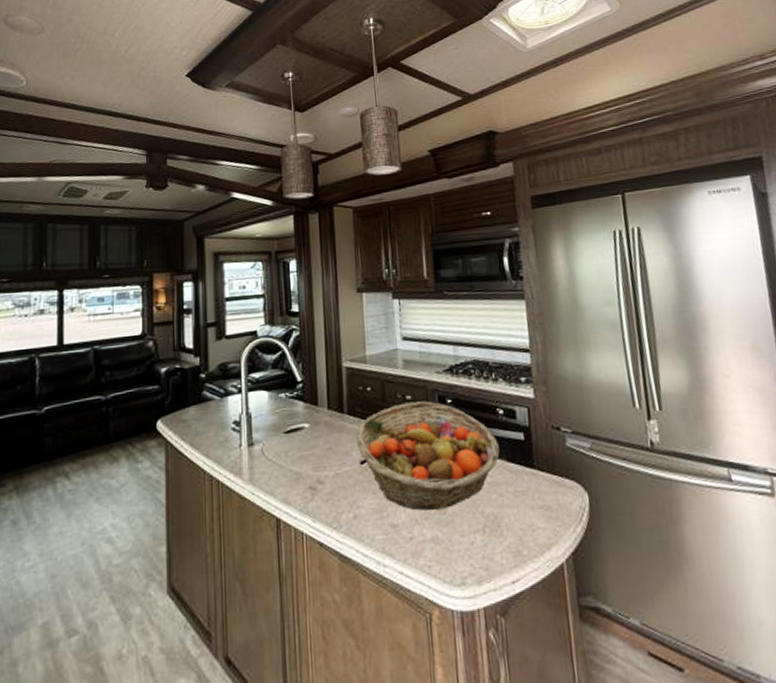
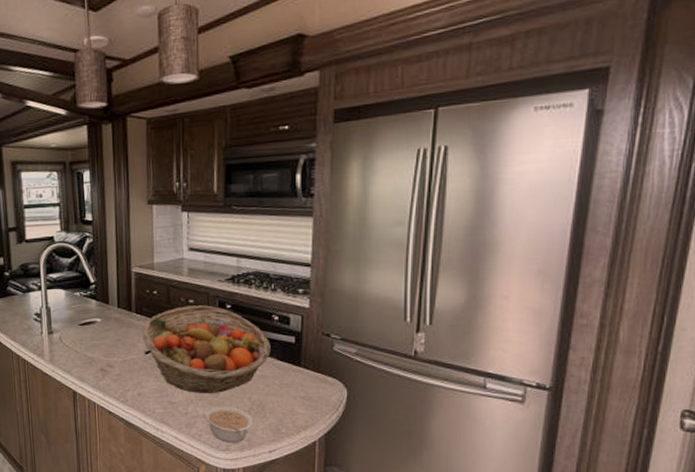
legume: none [432,524,490,575] -> present [204,405,254,443]

